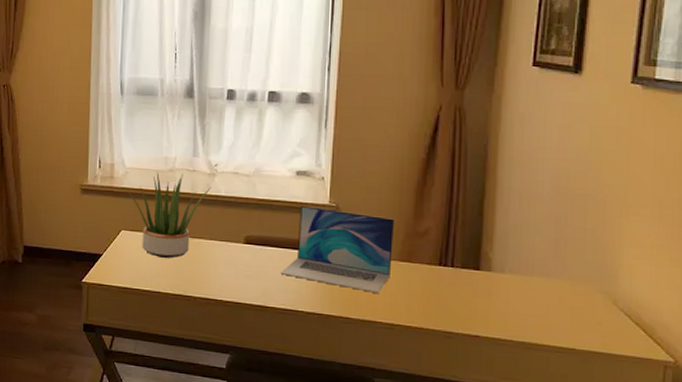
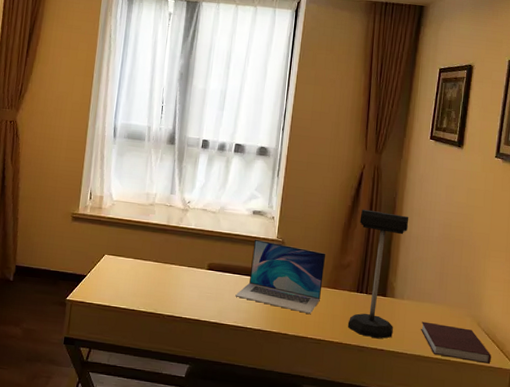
potted plant: present [124,172,211,259] -> none [110,205,184,281]
desk lamp: none [428,161,507,323] -> present [347,209,409,339]
notebook: none [530,300,635,354] -> present [420,321,491,364]

